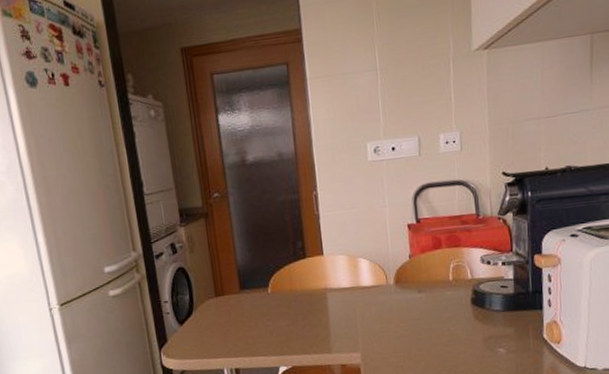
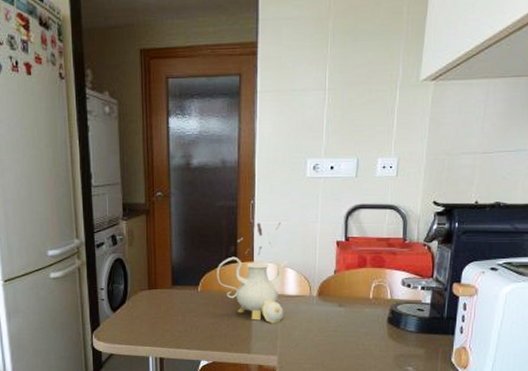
teapot: none [285,211,361,318] -> present [217,222,289,323]

